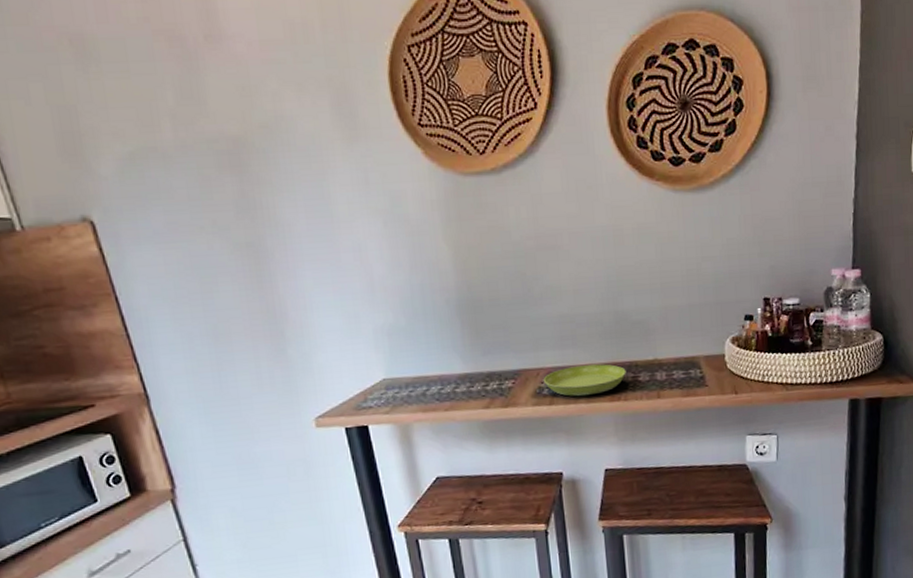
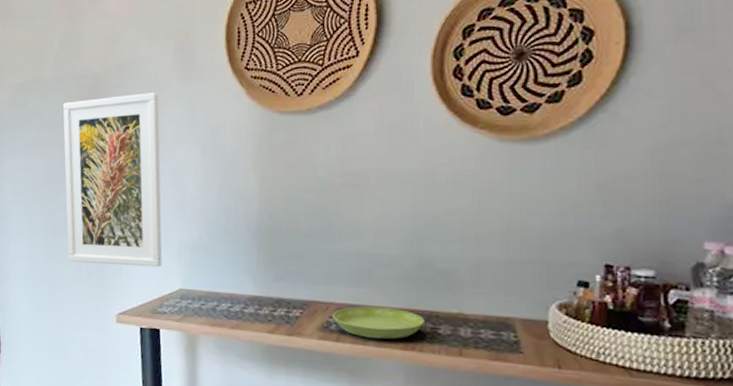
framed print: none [196,157,359,368] -> present [63,93,163,268]

